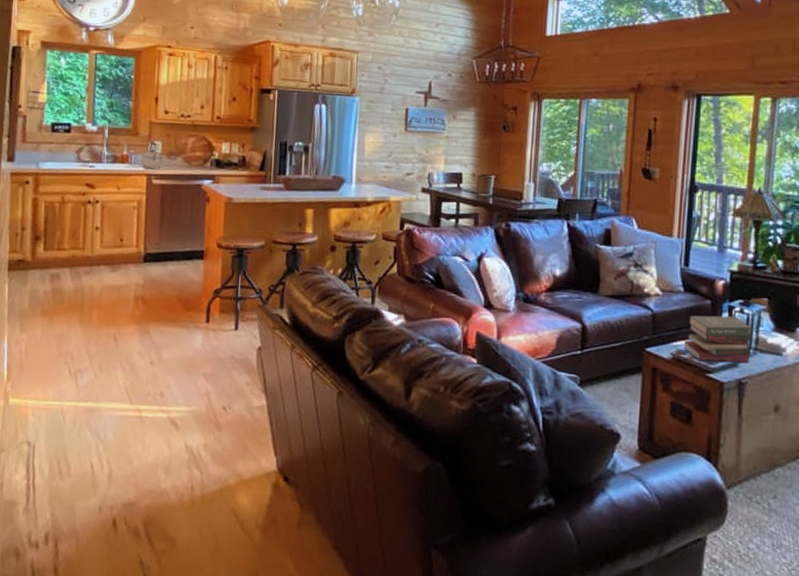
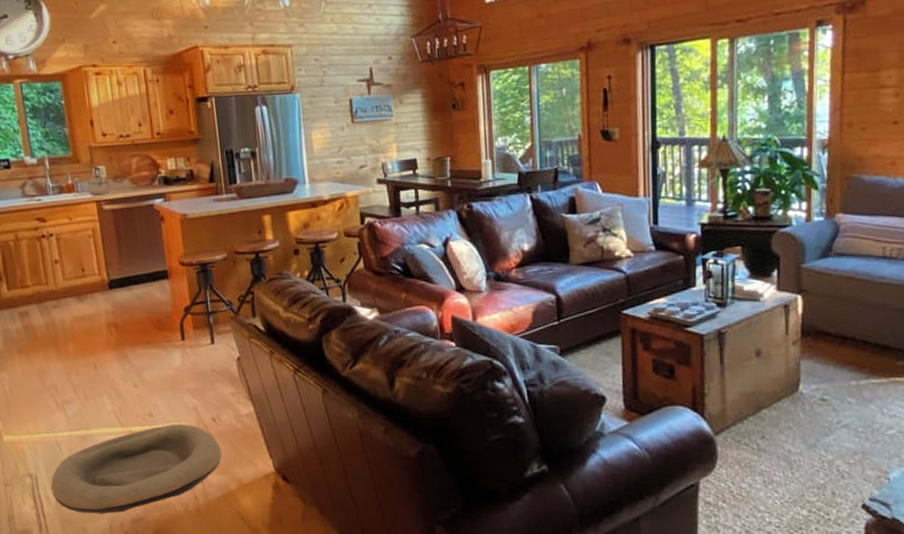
dog bed: none [46,407,227,495] -> present [50,424,222,514]
books: present [683,315,752,364] -> none [659,269,728,318]

